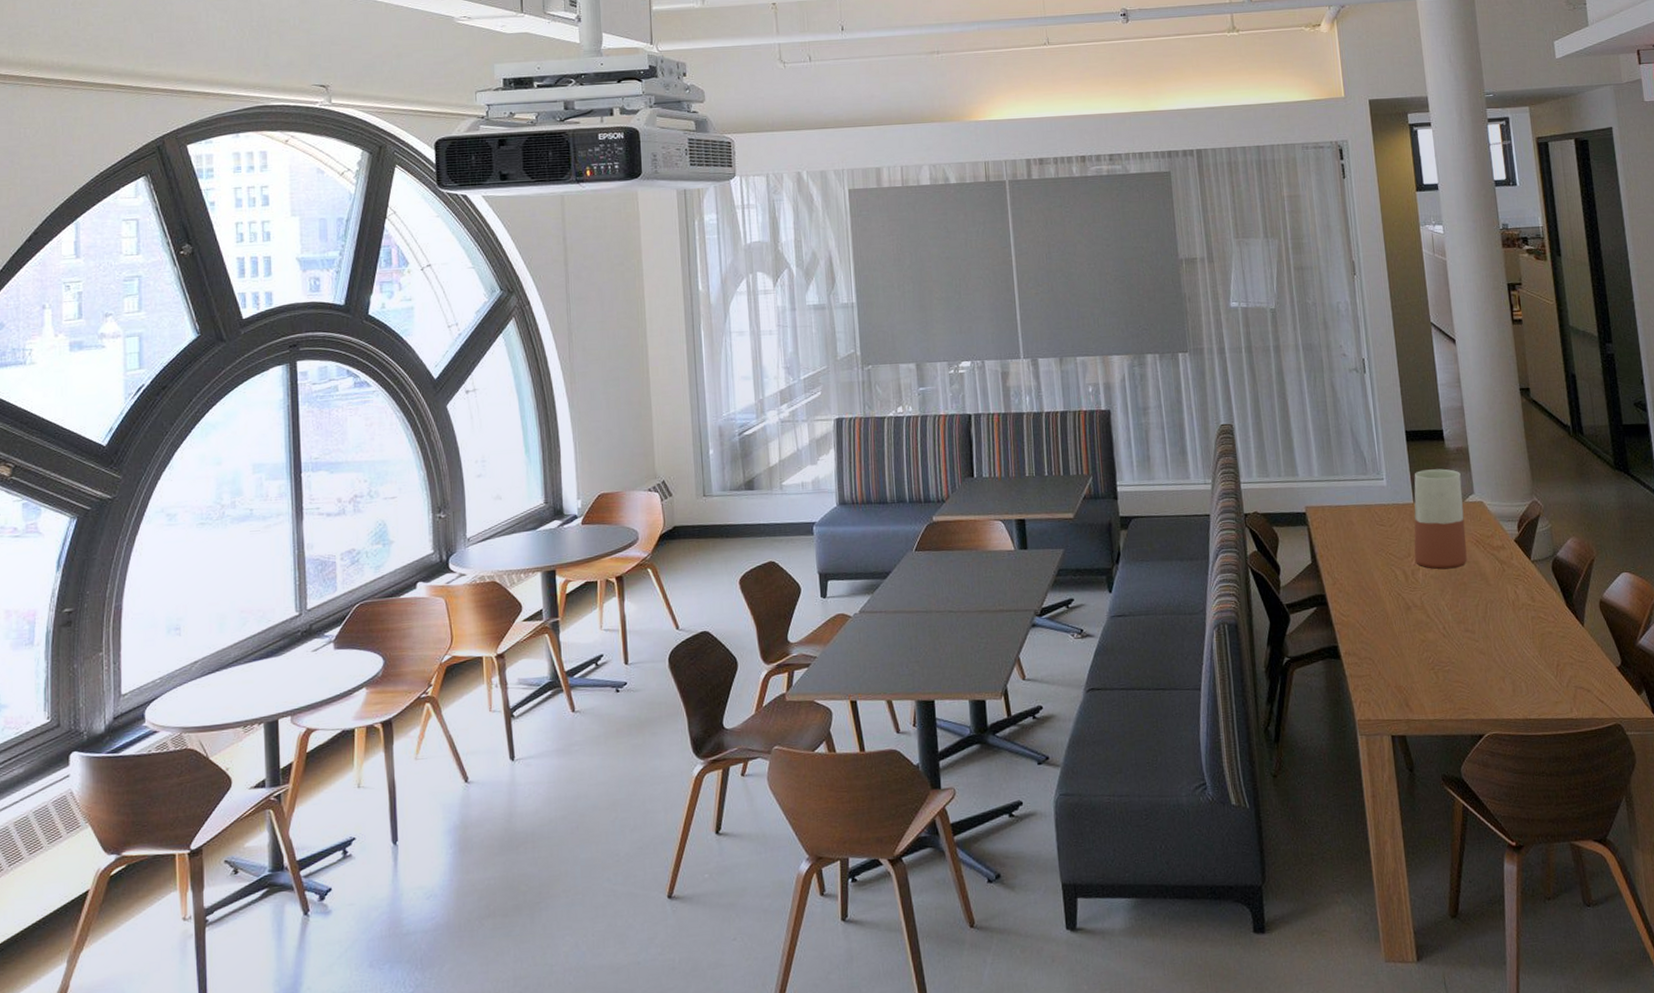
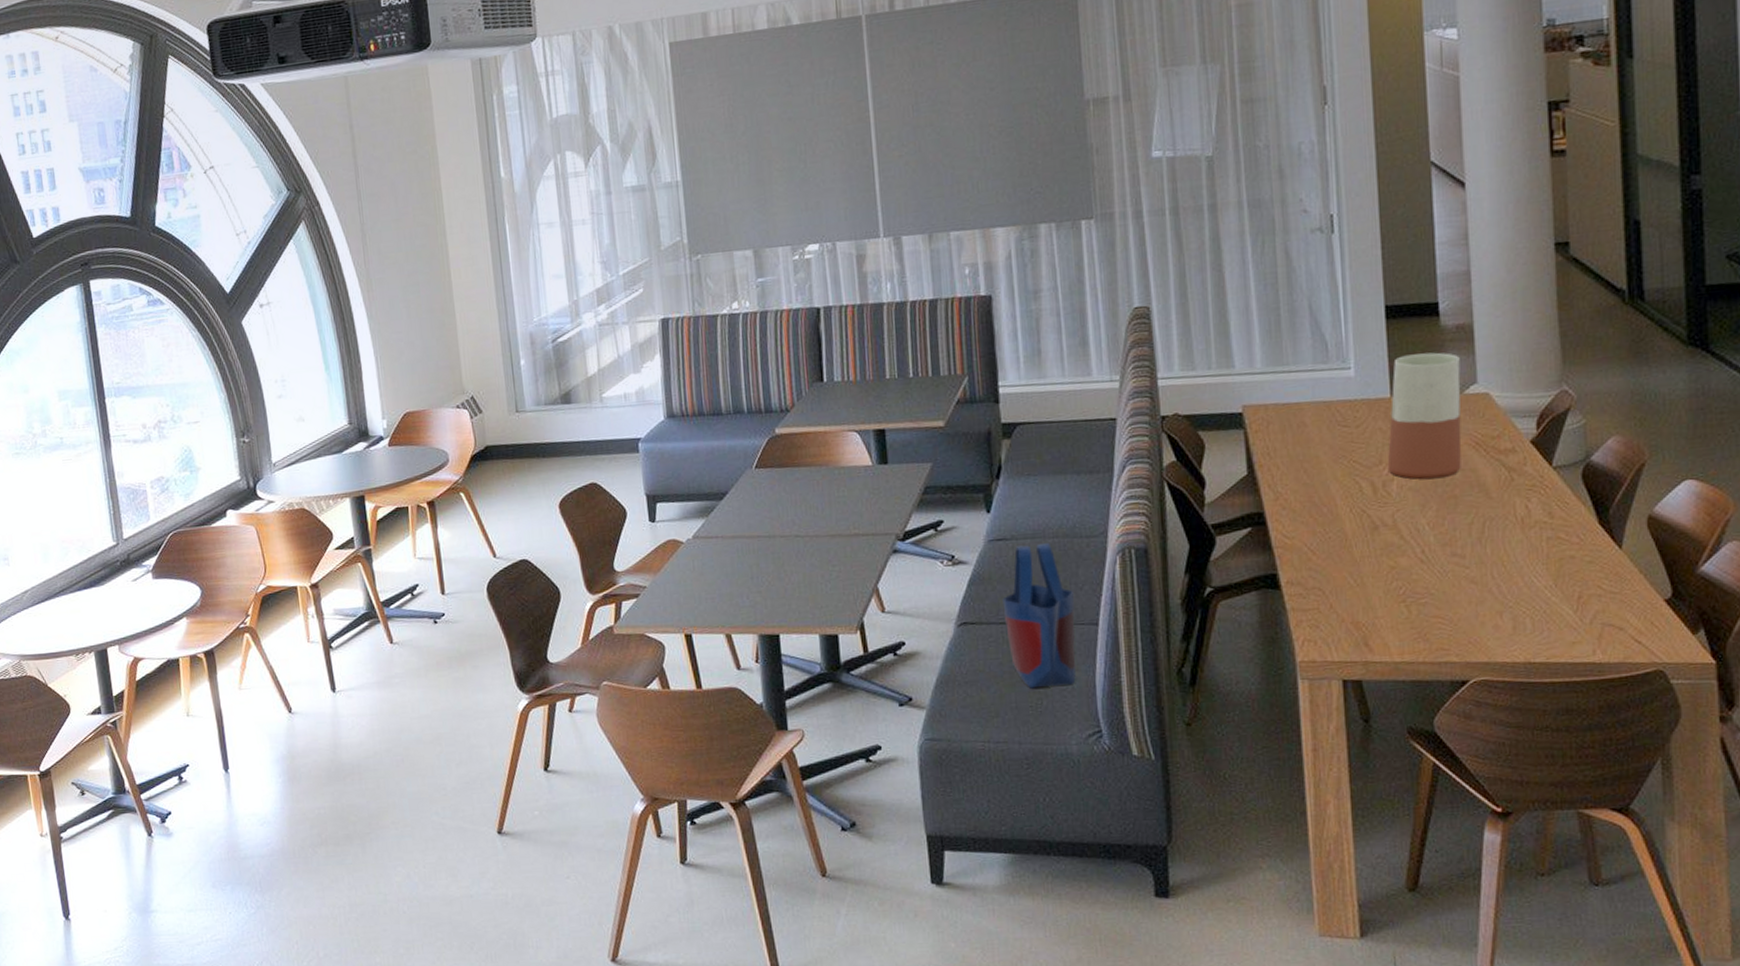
tote bag: none [1123,618,1184,747] -> present [1002,542,1076,689]

